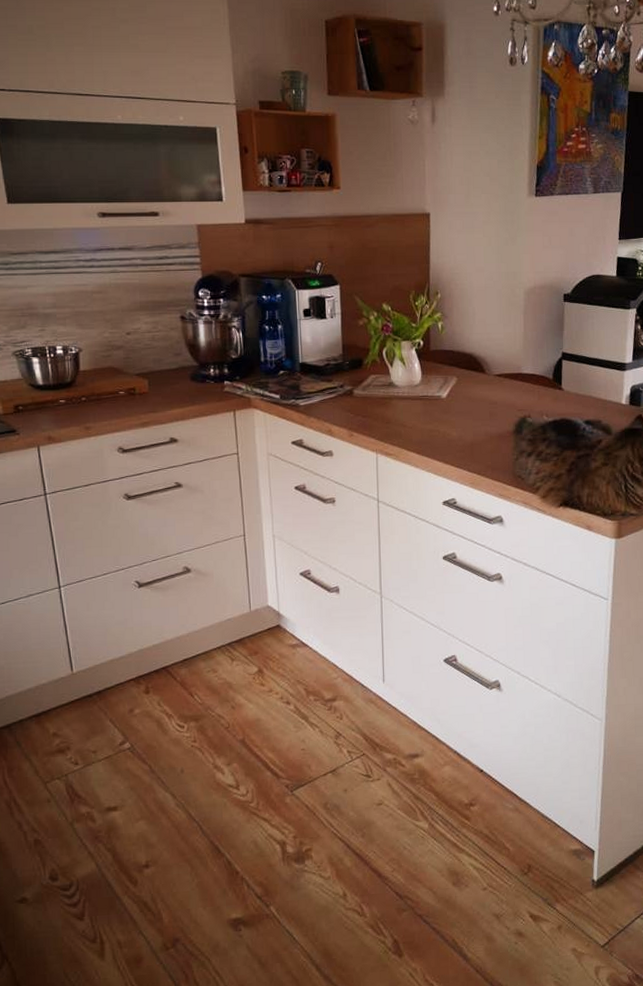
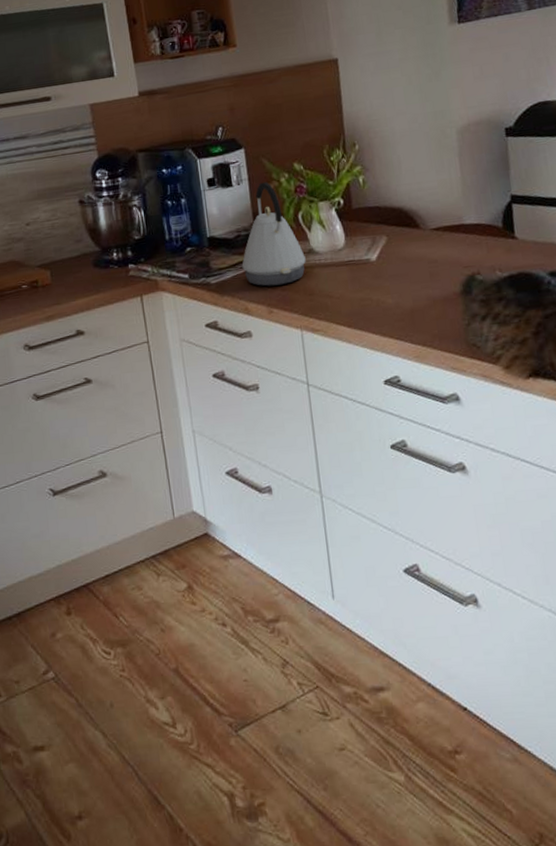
kettle: none [329,318,386,412] -> present [242,182,306,287]

